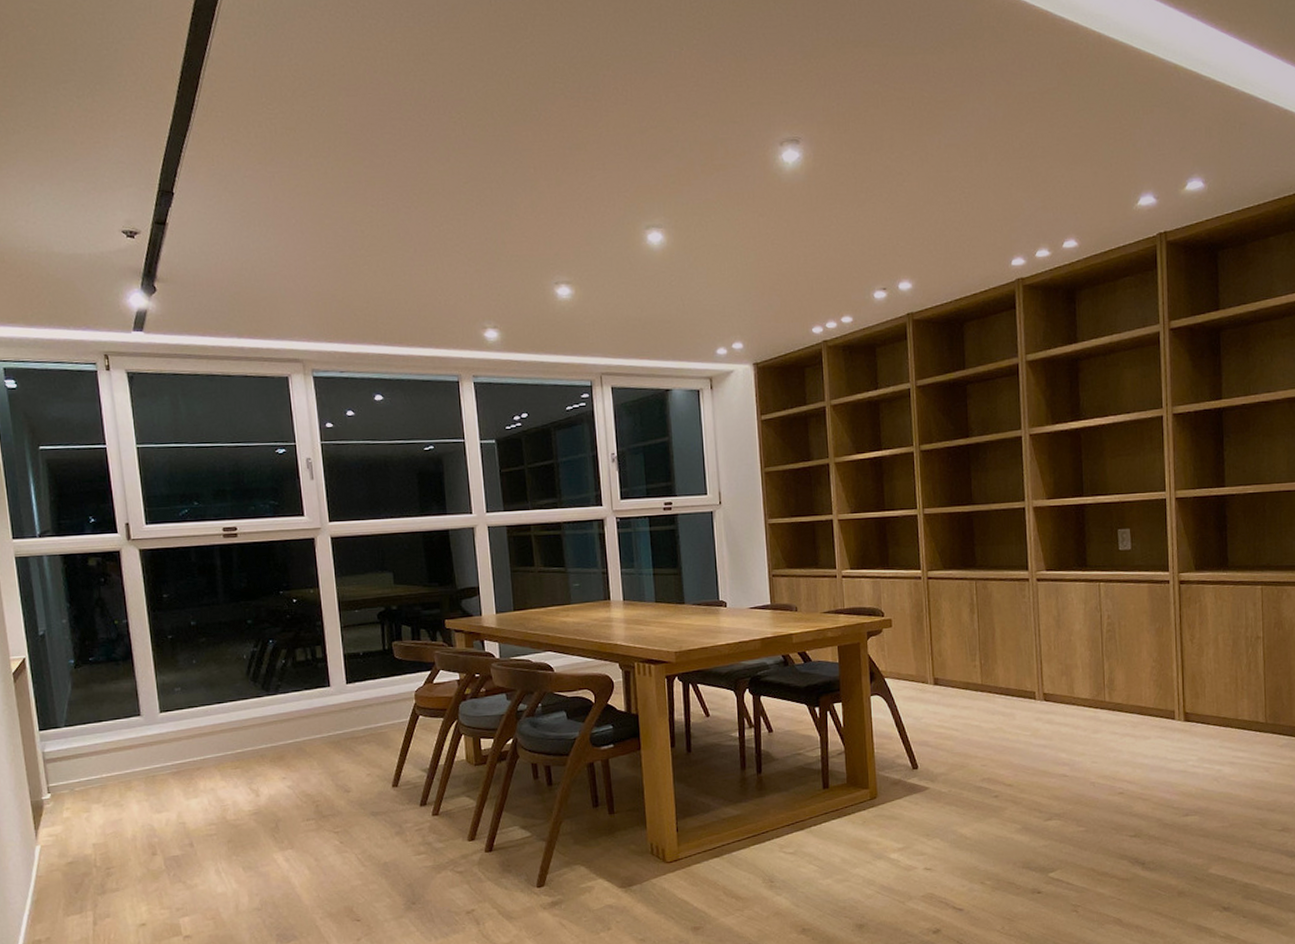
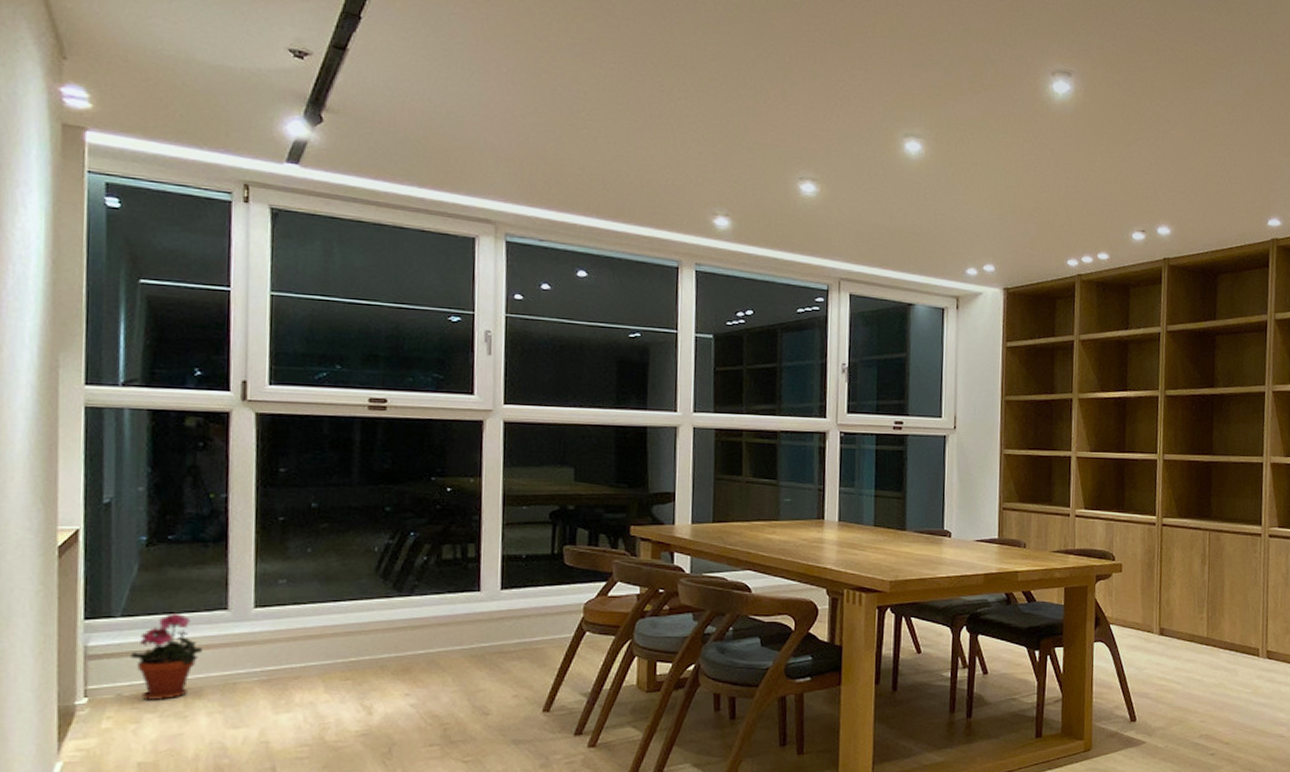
potted plant: none [76,720,127,793] -> present [130,612,204,700]

